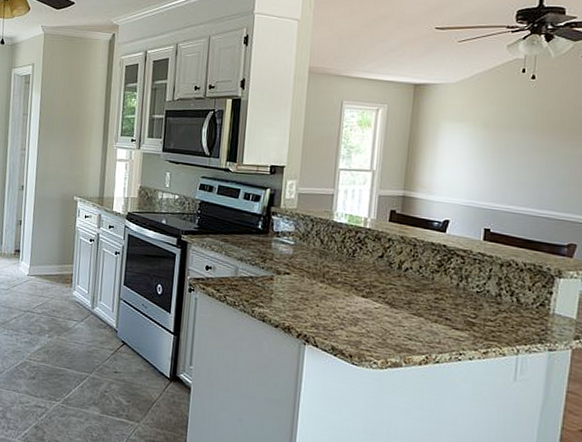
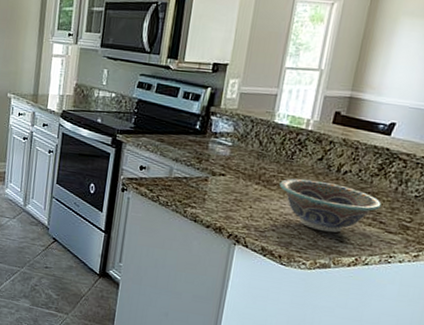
decorative bowl: none [343,276,445,331] -> present [279,178,381,233]

